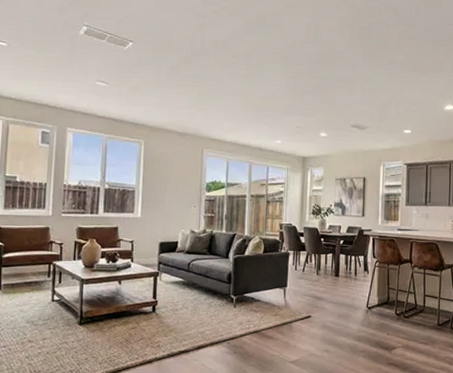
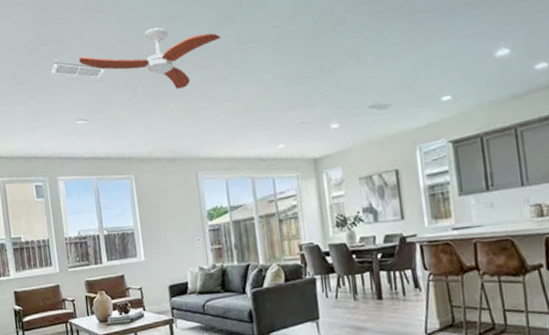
ceiling fan: none [109,19,243,77] -> present [79,27,221,90]

